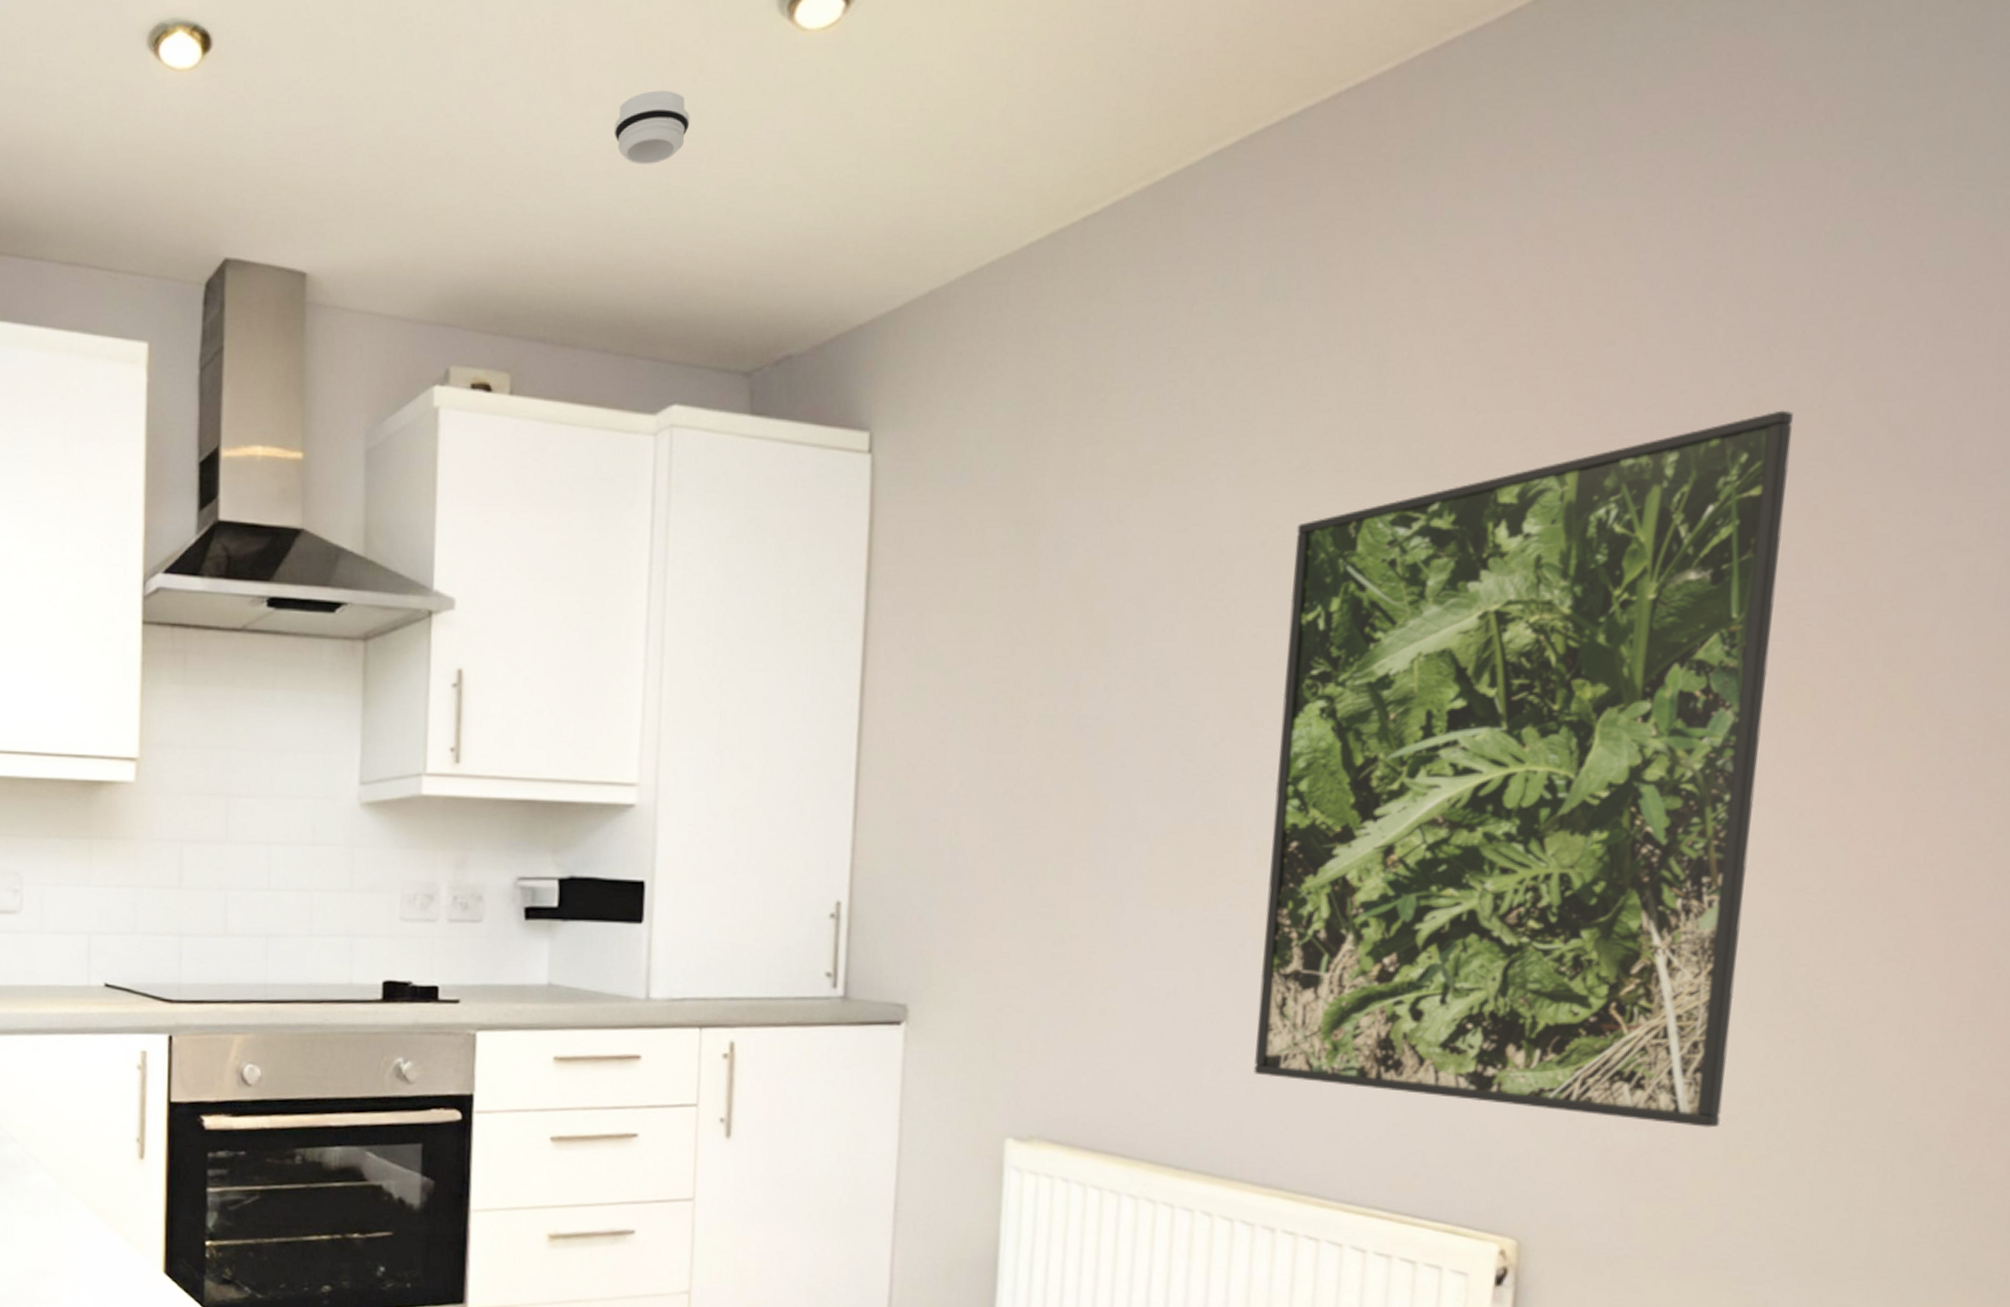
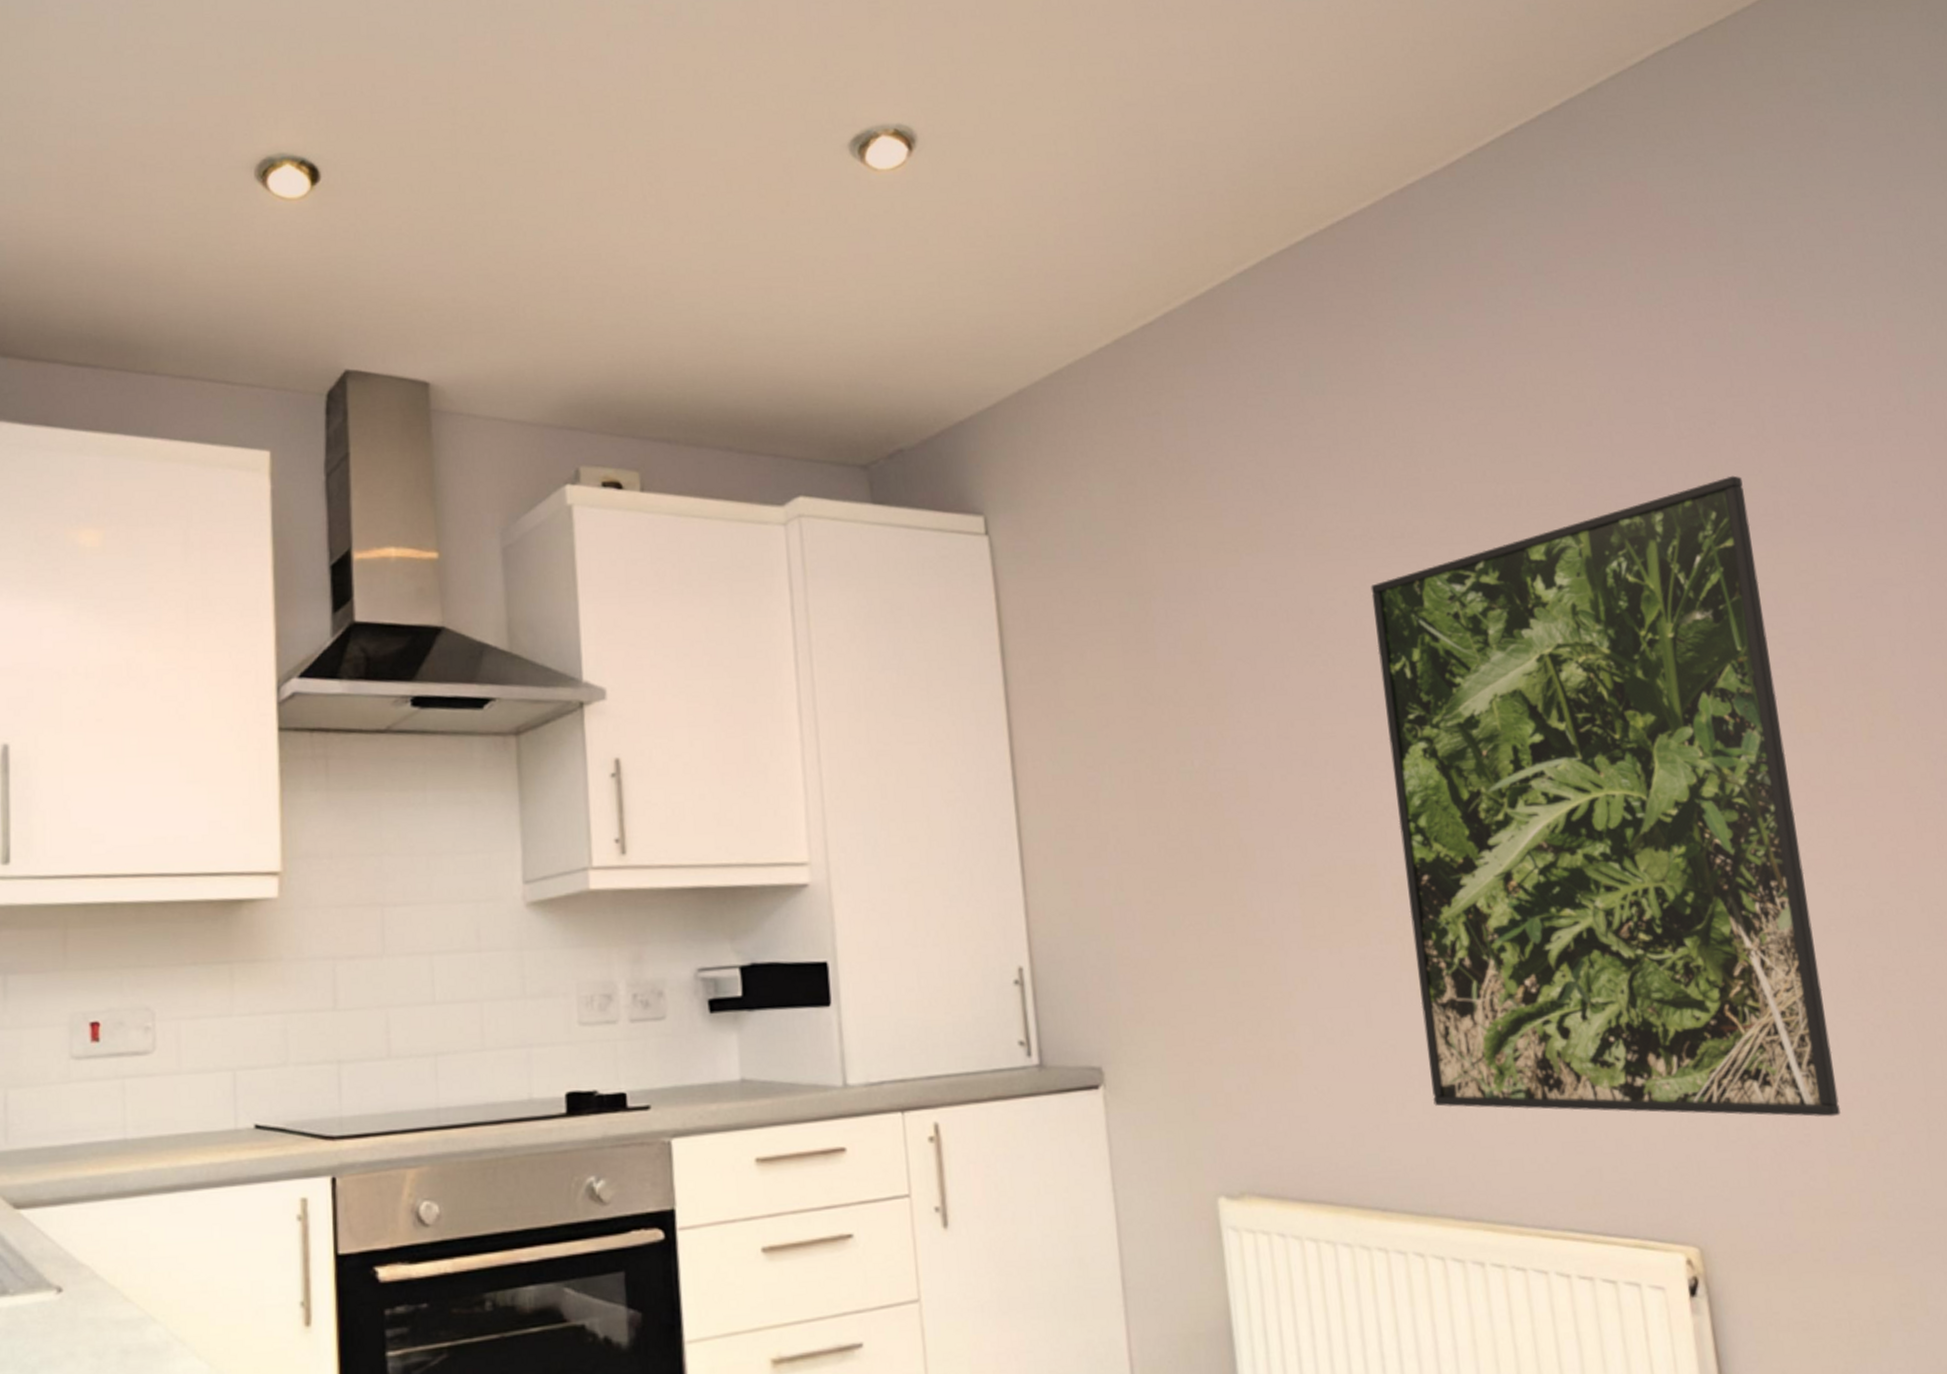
smoke detector: present [613,90,690,165] -> none [713,219,784,283]

